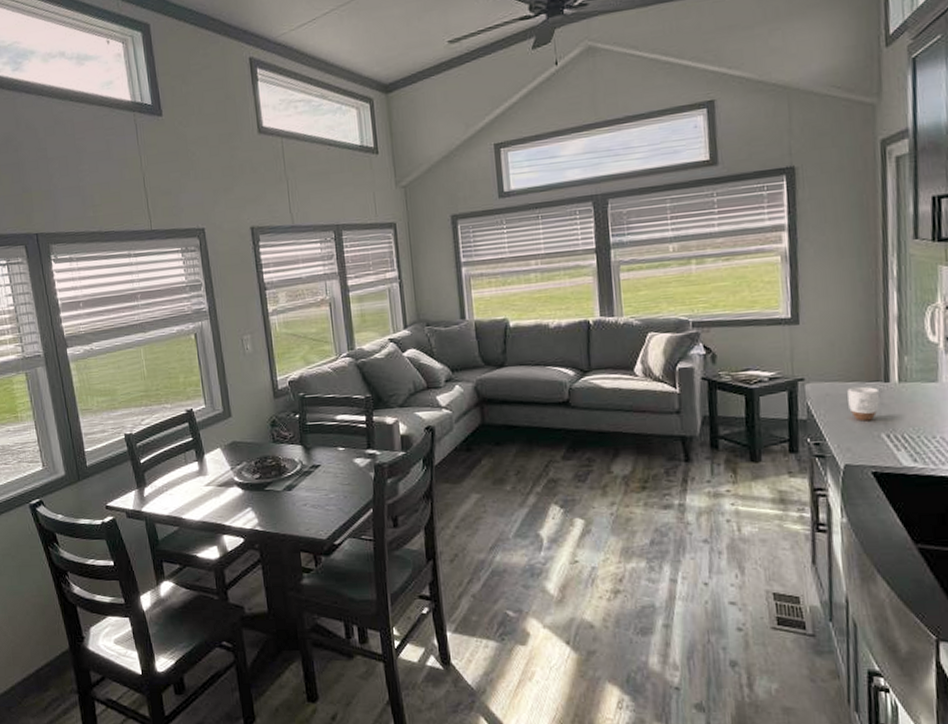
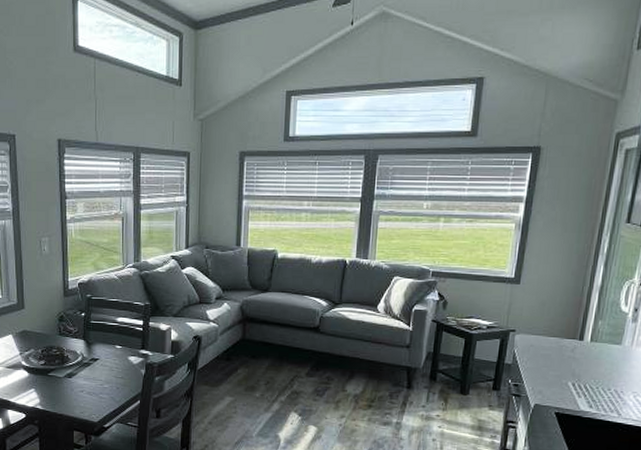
mug: present [847,386,880,422] -> none [547,341,574,371]

